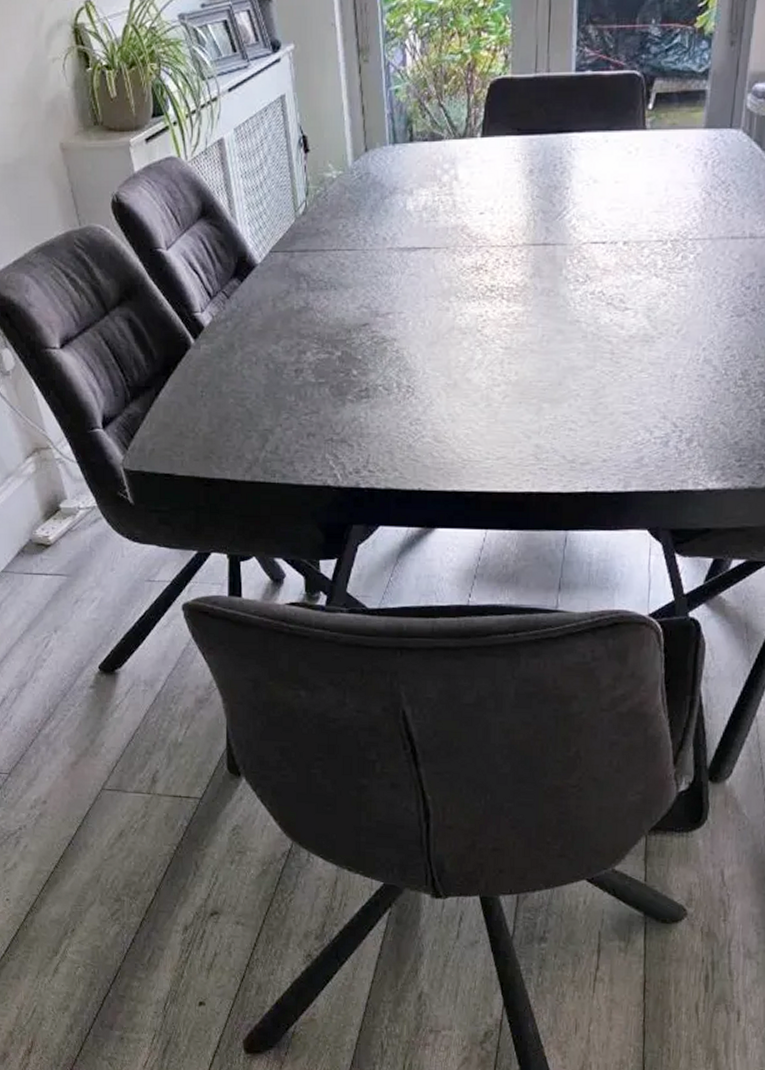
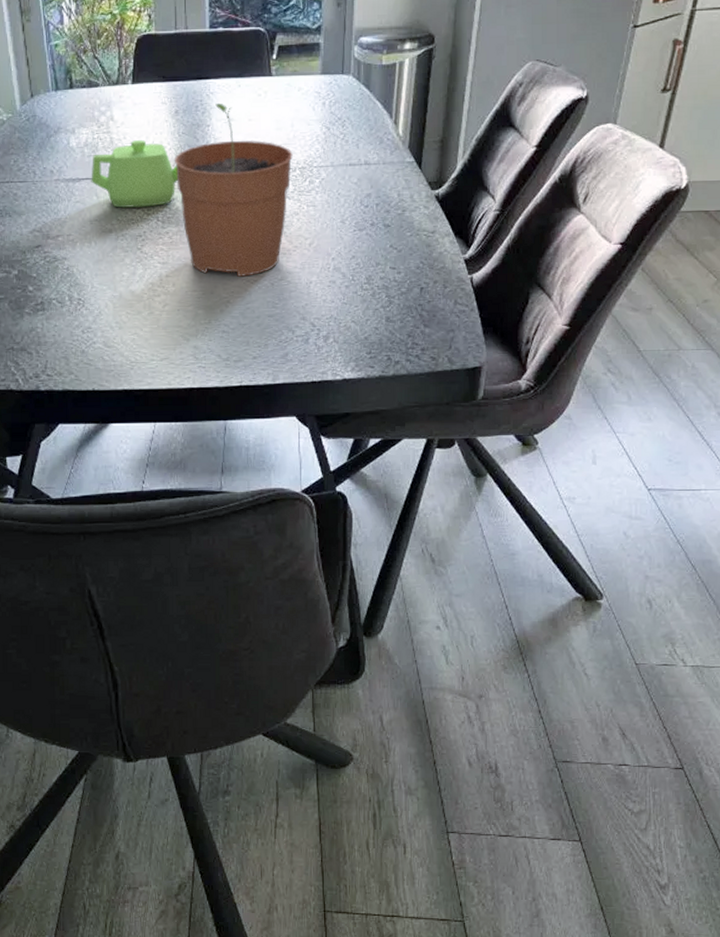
teapot: none [428,203,529,283] -> present [91,139,179,208]
plant pot: none [525,161,665,366] -> present [174,102,293,277]

